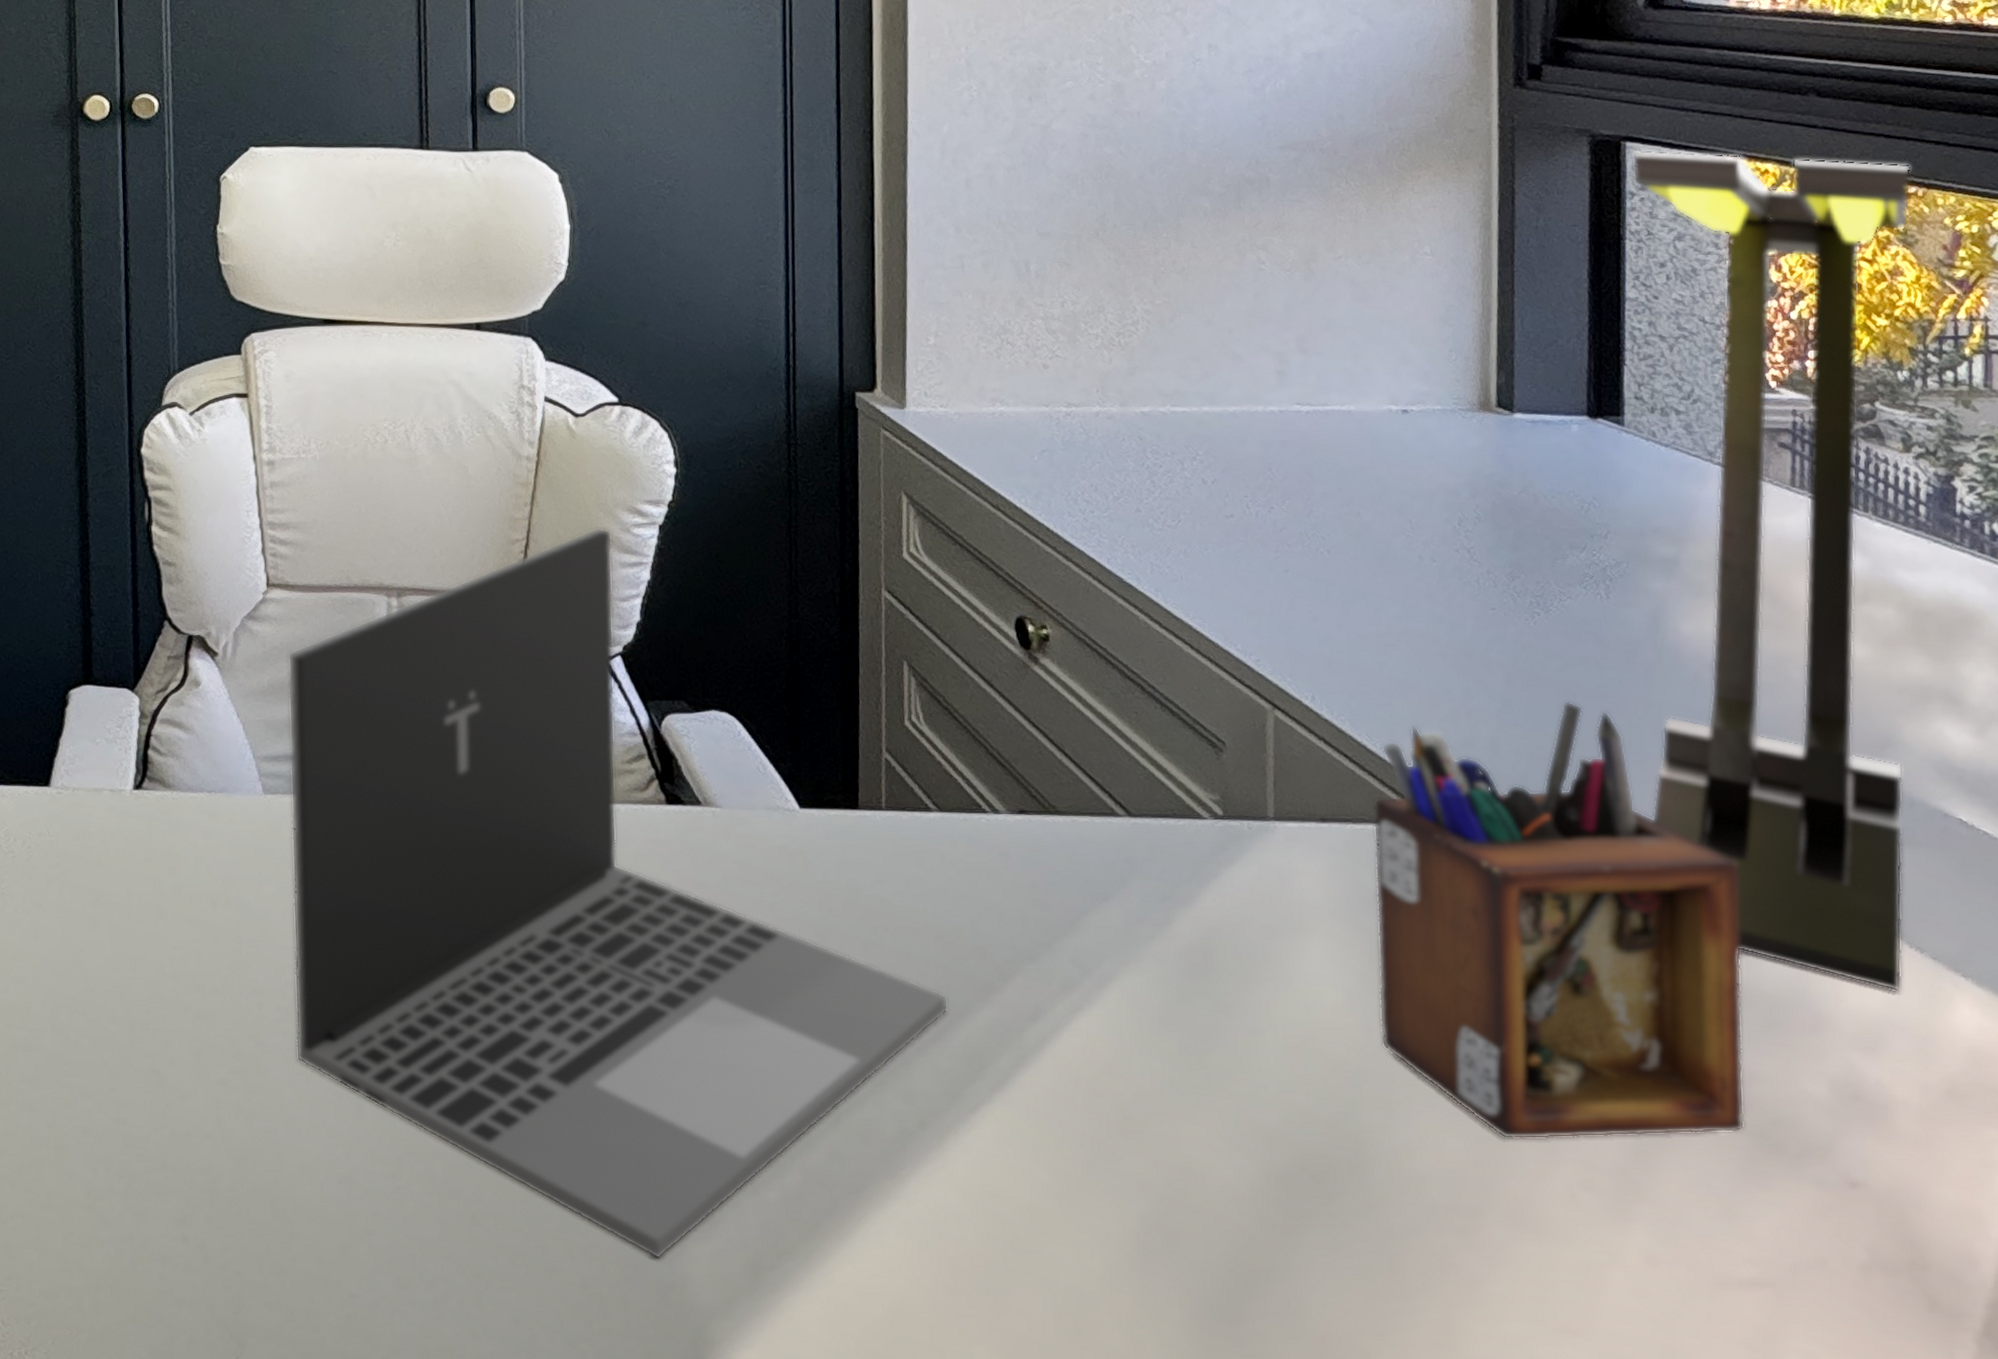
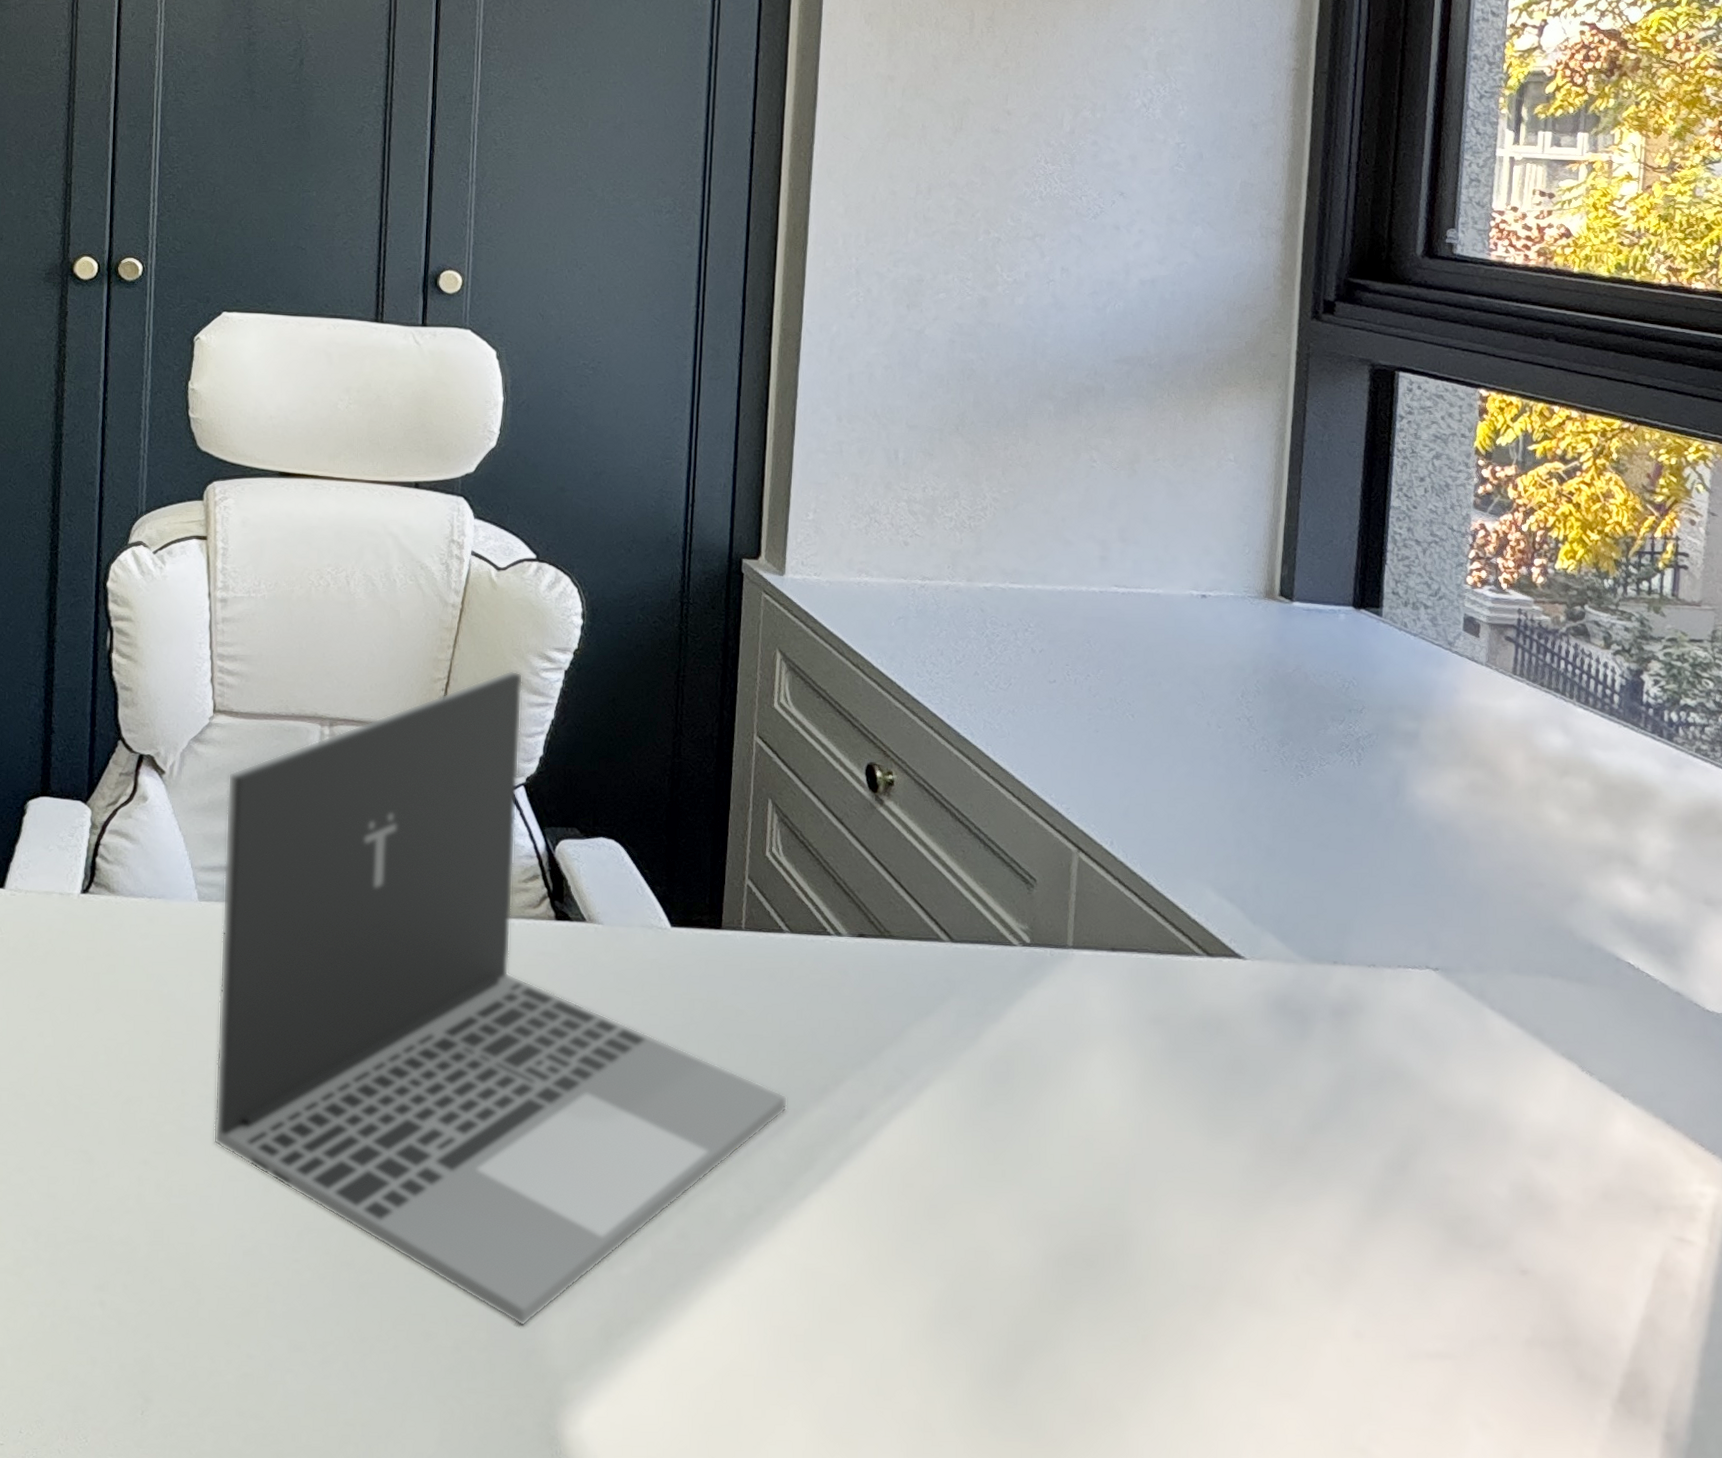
desk organizer: present [1373,701,1745,1139] -> none [1149,853,1450,1230]
desk lamp: present [1632,150,1911,992] -> none [1382,380,1626,1108]

